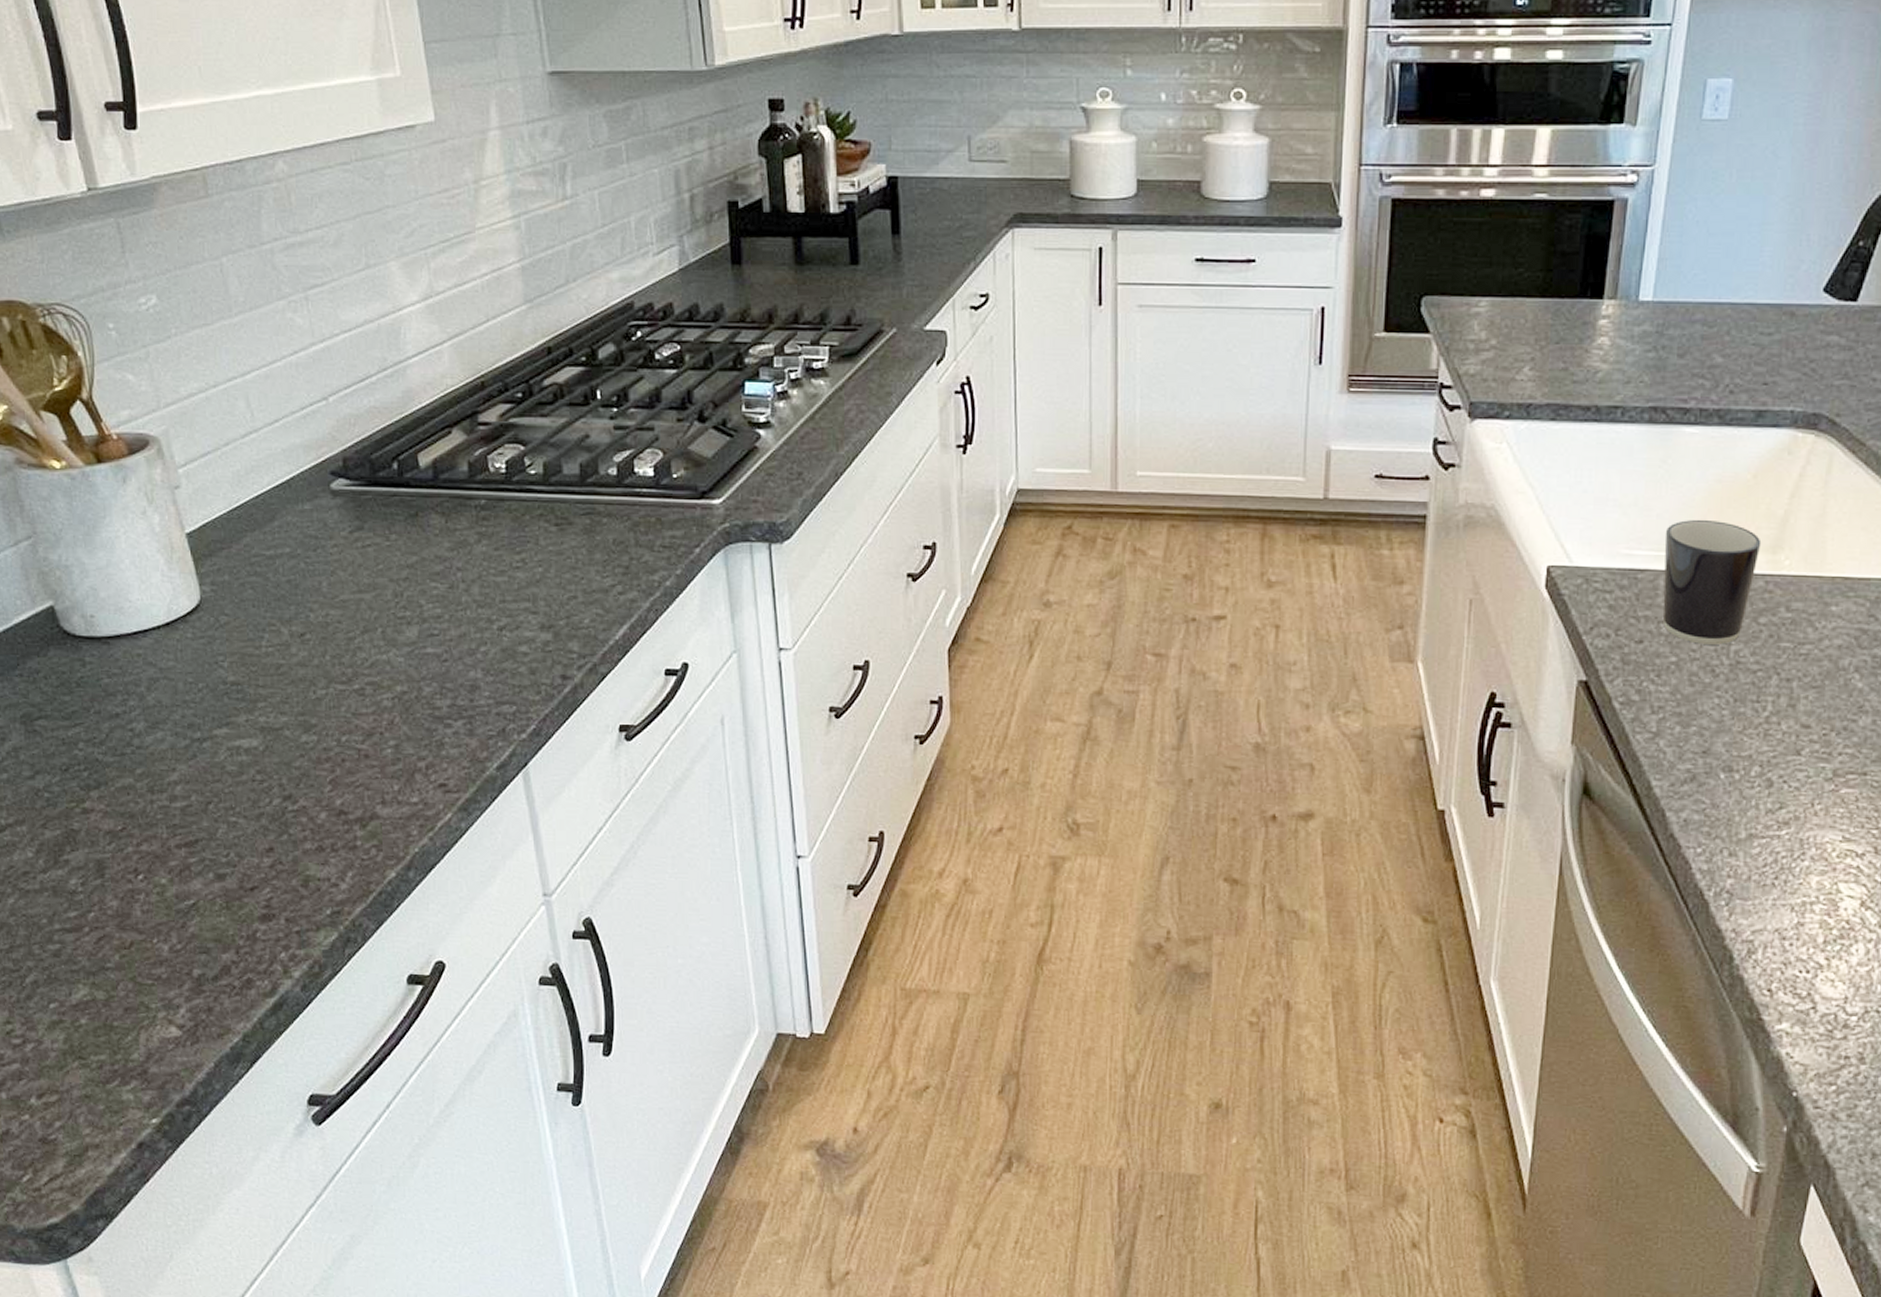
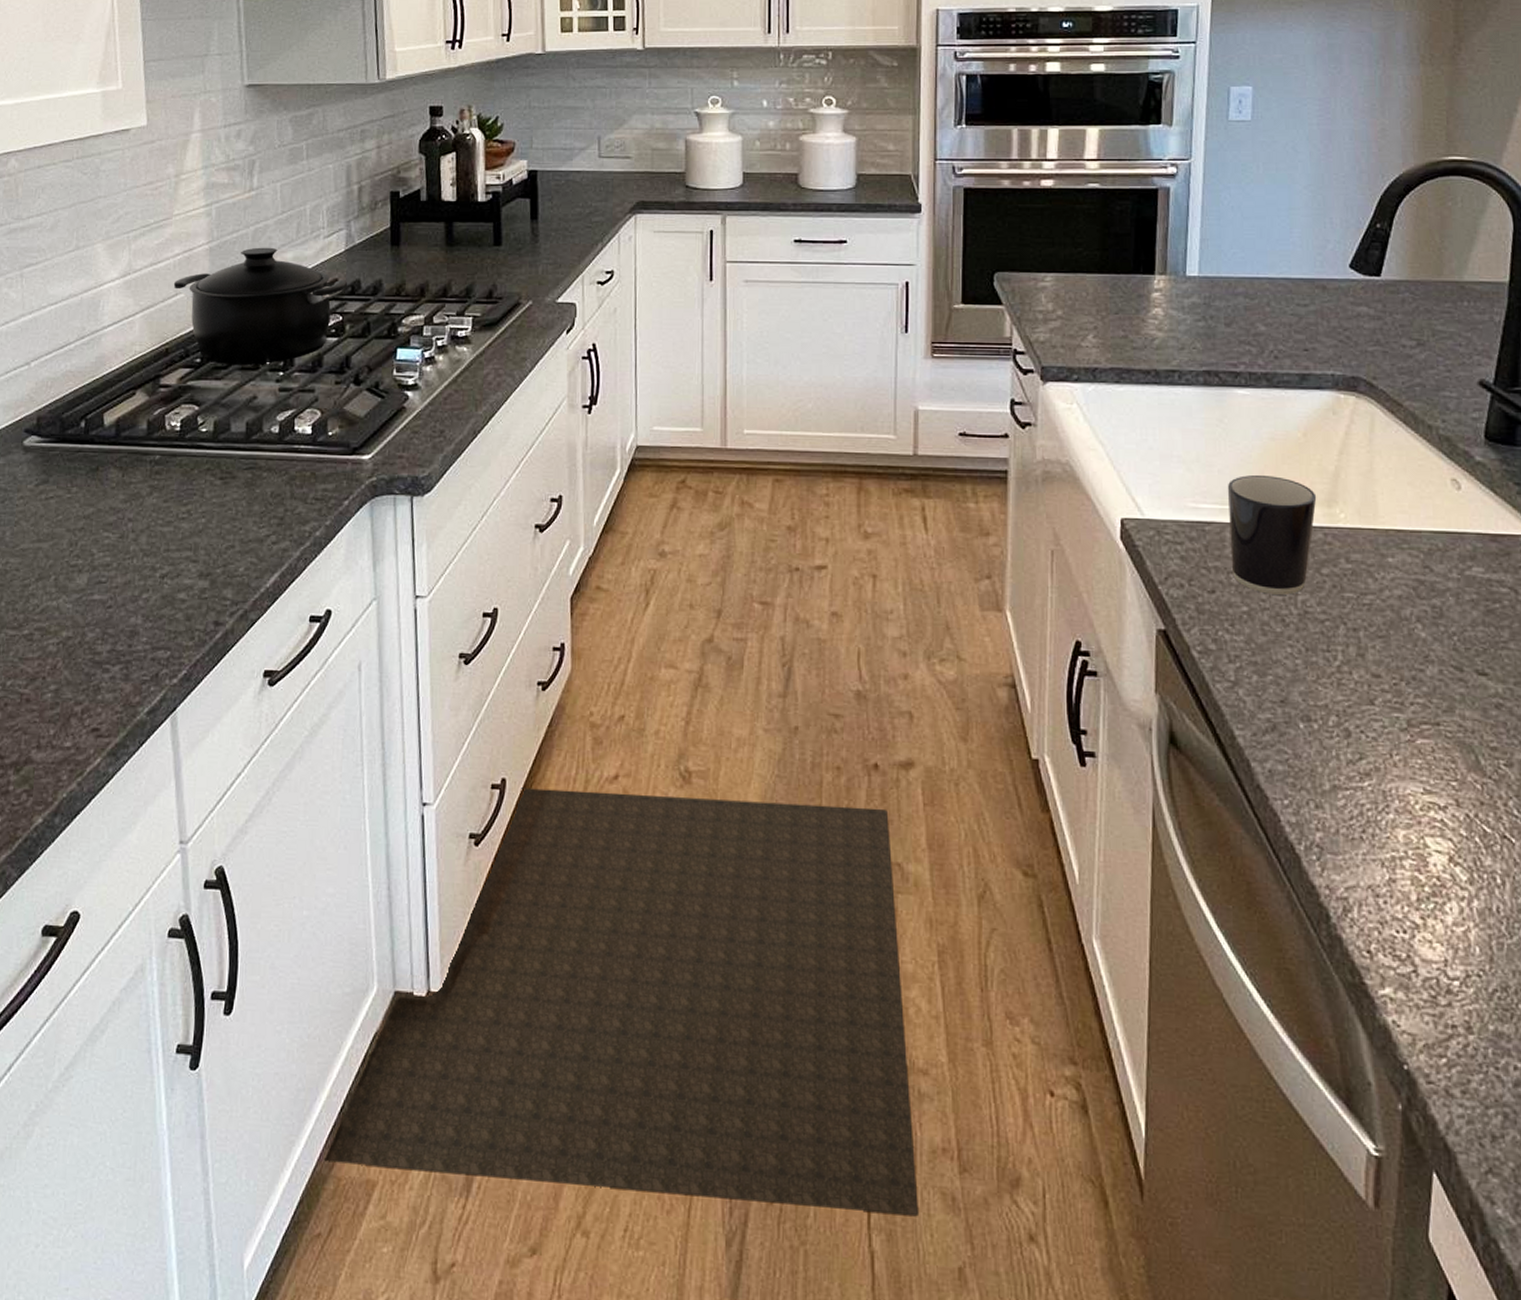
saucepan: none [483,266,685,400] -> present [173,247,348,365]
doormat: none [715,840,1305,1227] -> present [325,788,918,1215]

